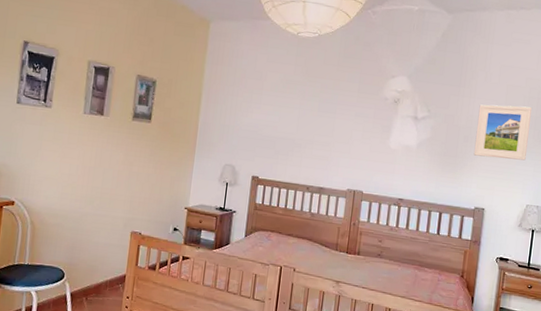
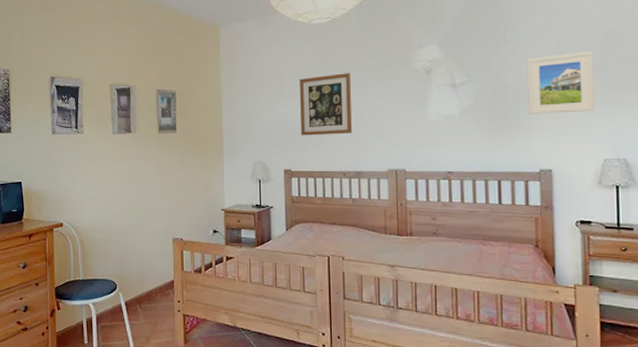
wall art: none [273,88,328,149] -> present [300,73,353,136]

